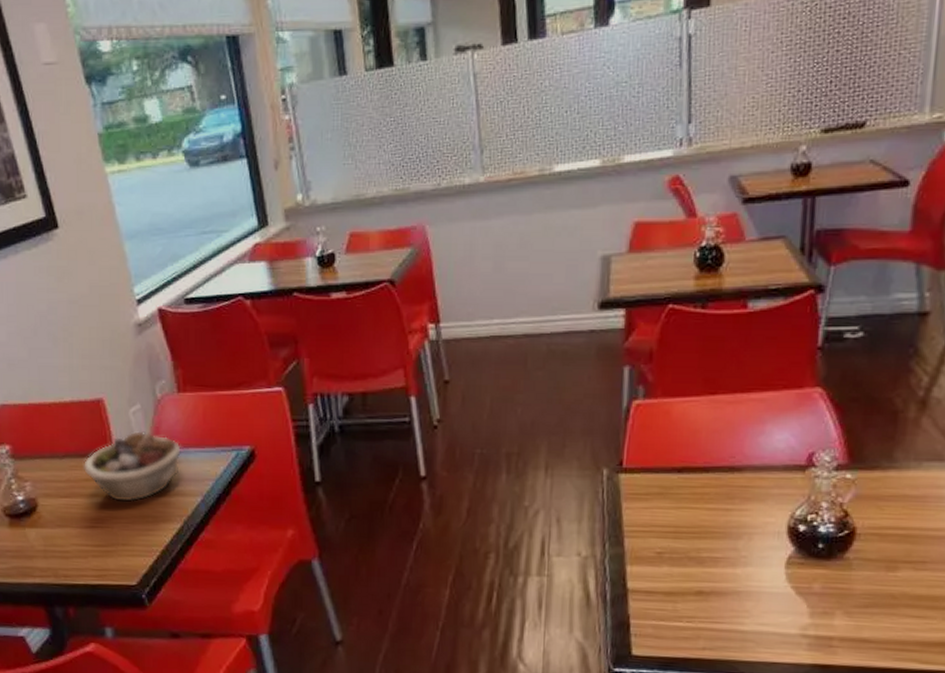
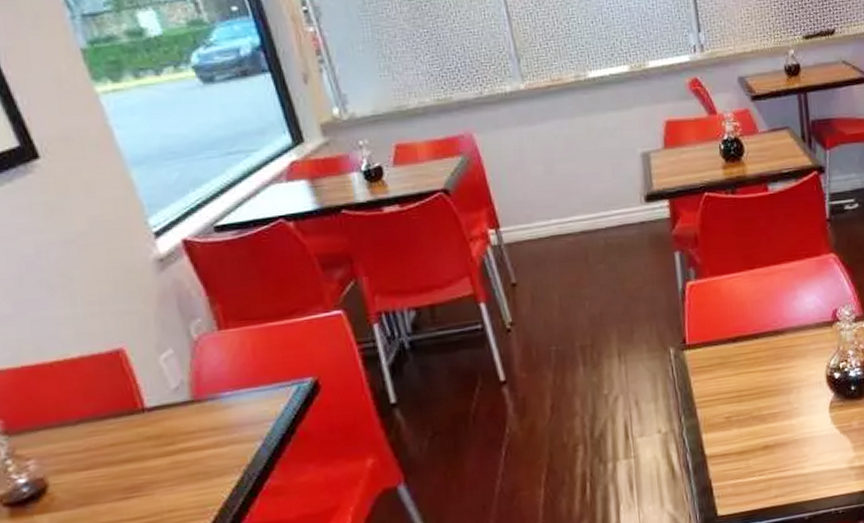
succulent planter: present [84,431,181,502] -> none [106,379,231,463]

